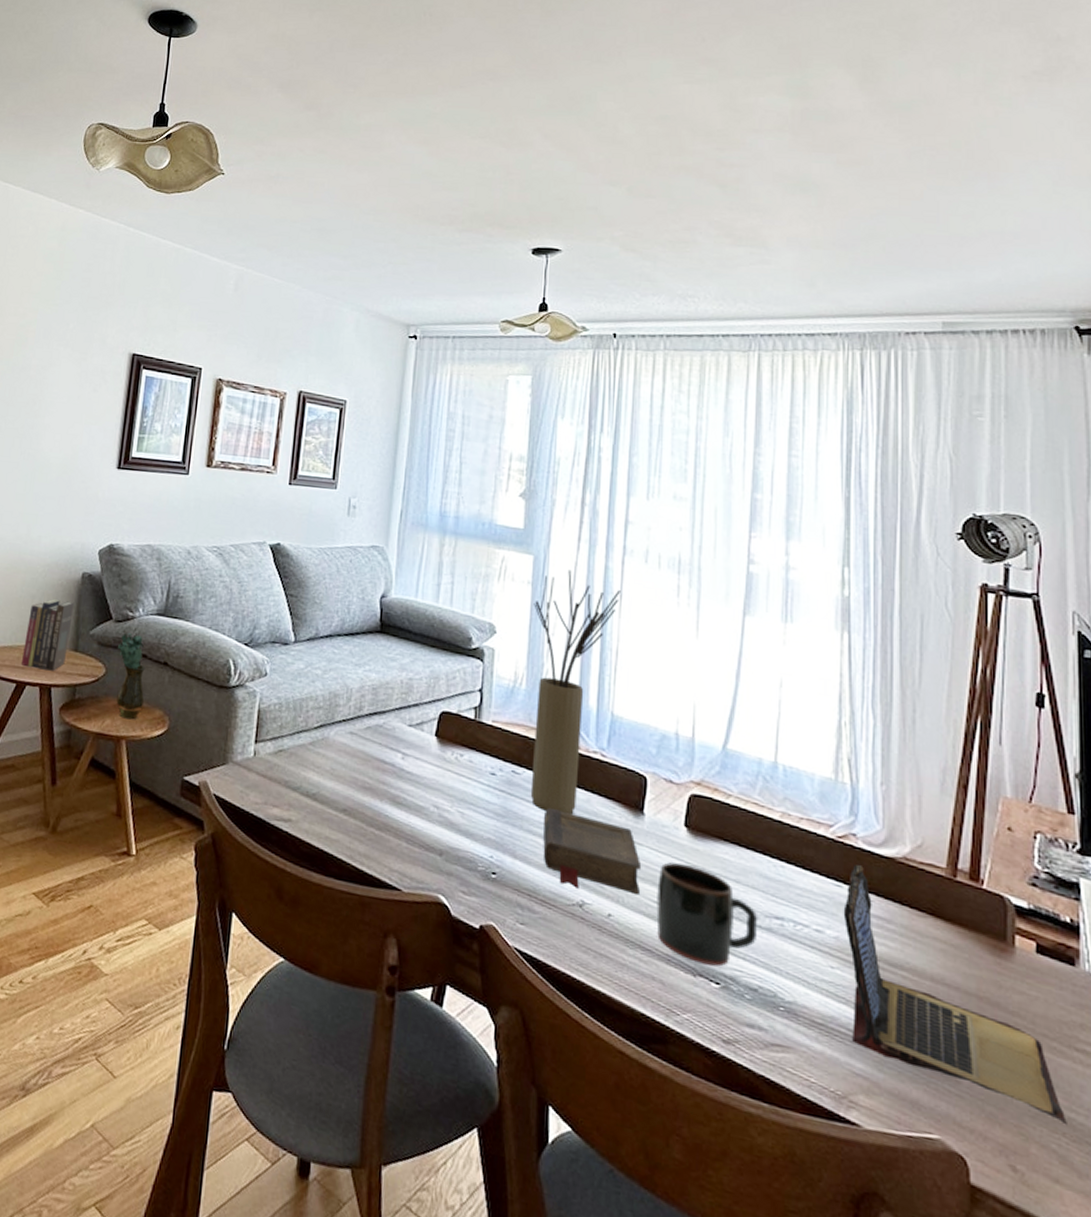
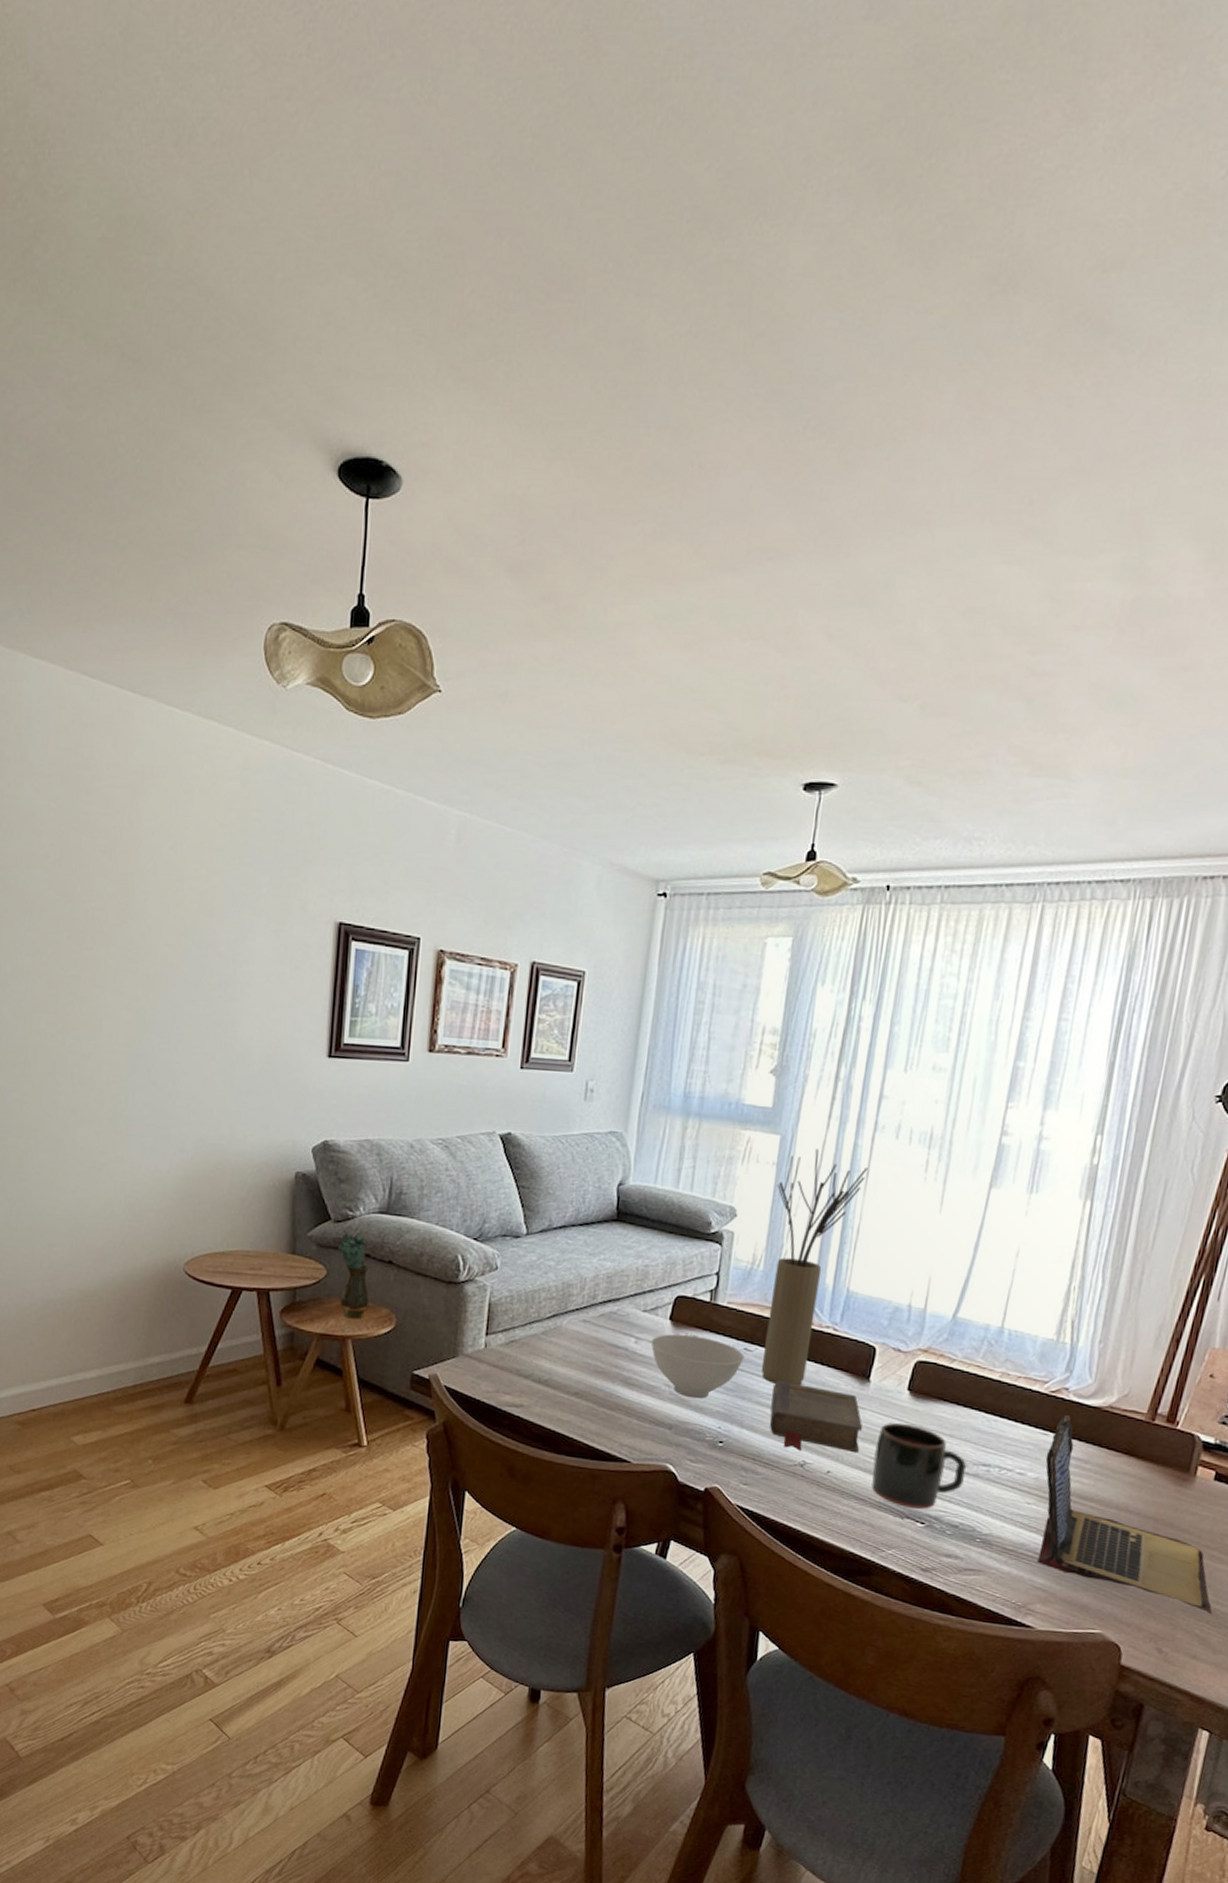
books: present [21,599,74,671] -> none [235,1201,289,1275]
bowl: none [417,751,513,823] -> present [650,1334,744,1399]

